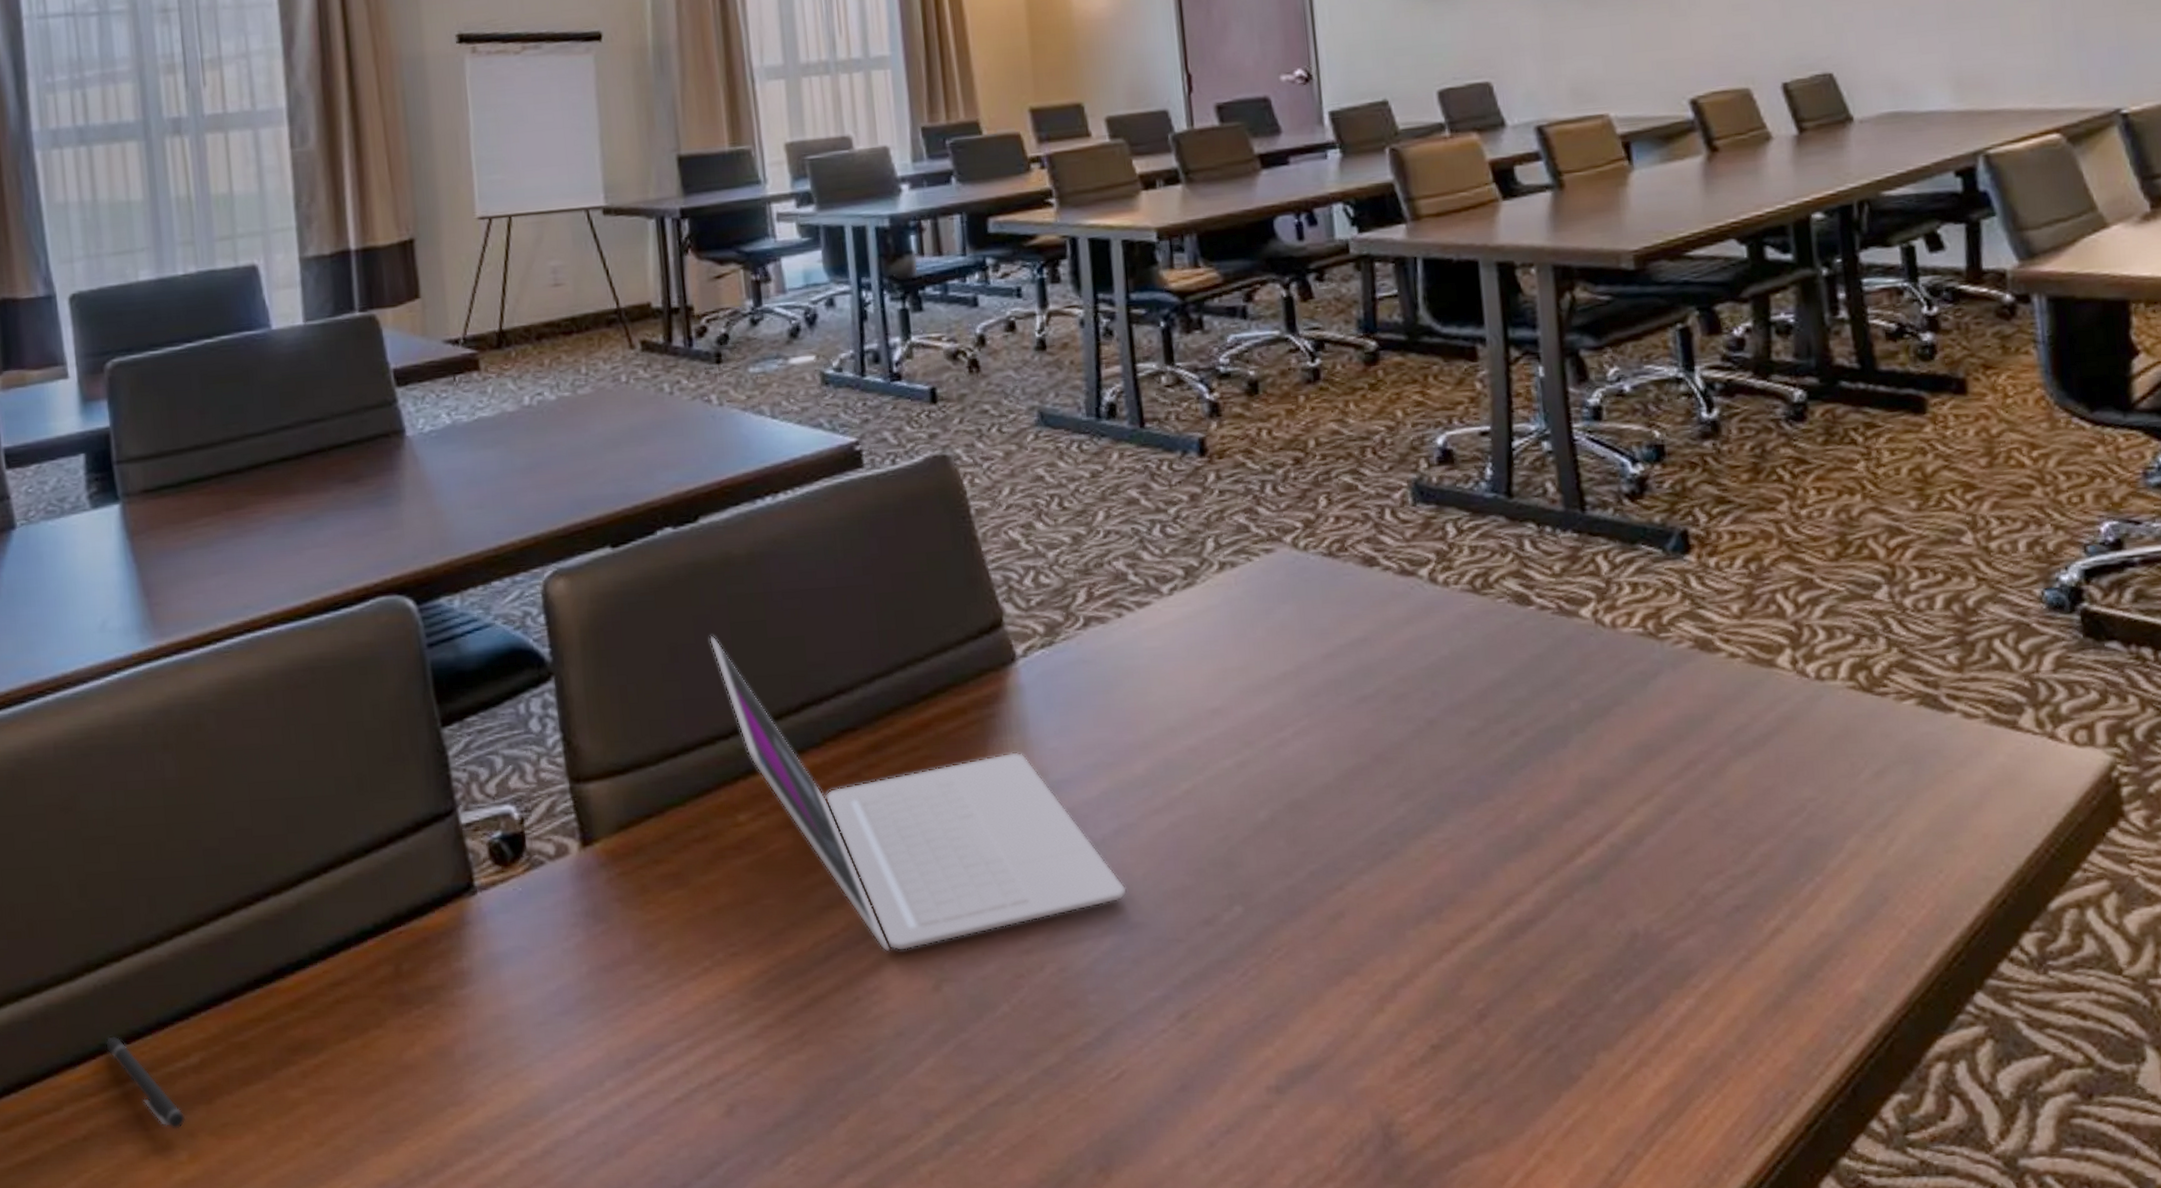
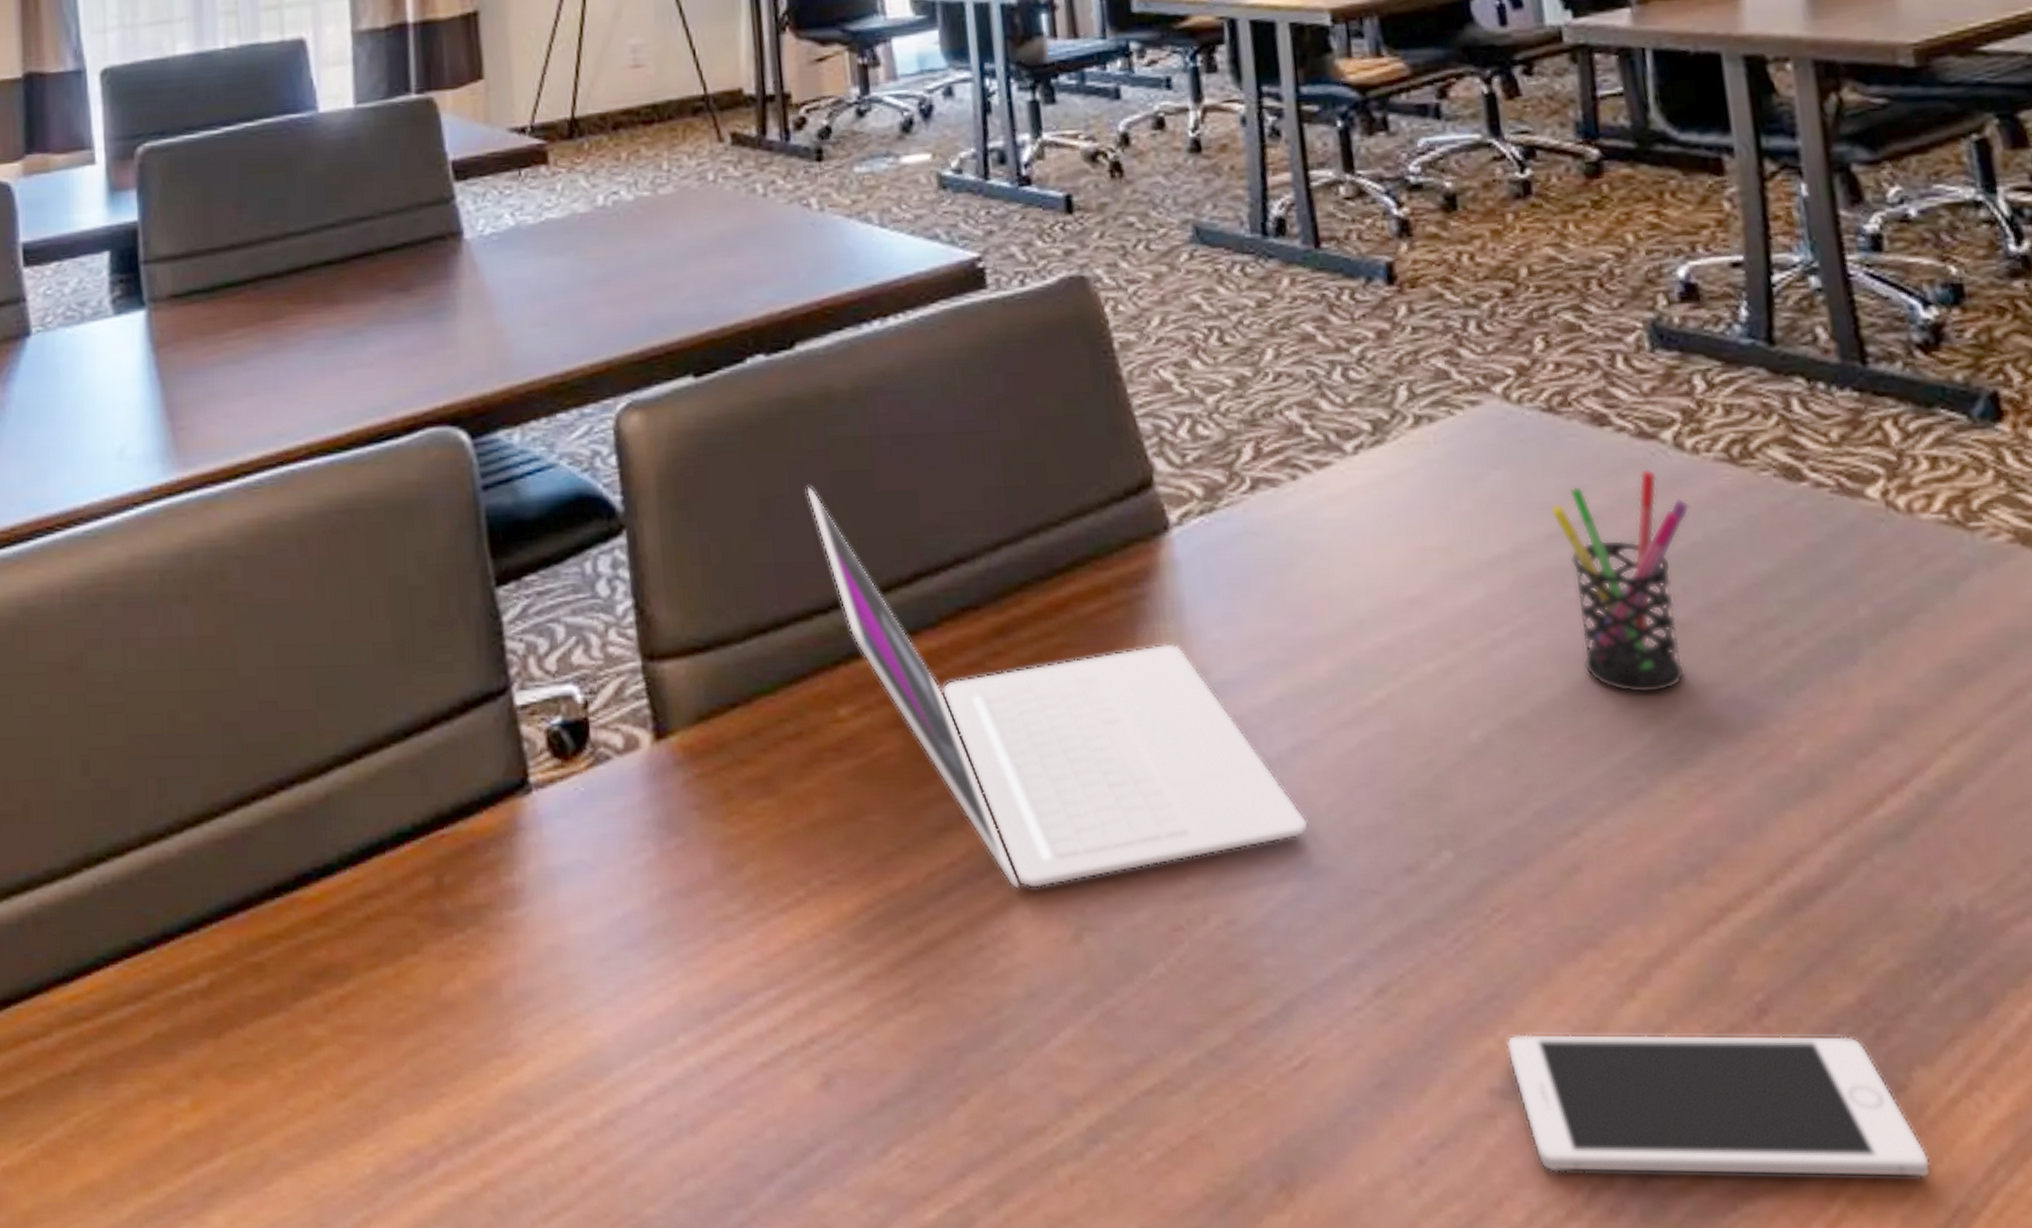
pen: present [106,1036,186,1130] -> none [103,948,190,1069]
cell phone: none [1281,1032,1607,1146] -> present [1506,1034,1931,1179]
pen holder: none [1328,599,1440,778] -> present [1550,469,1690,694]

